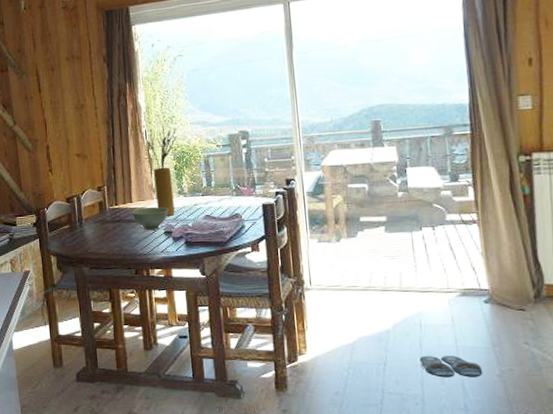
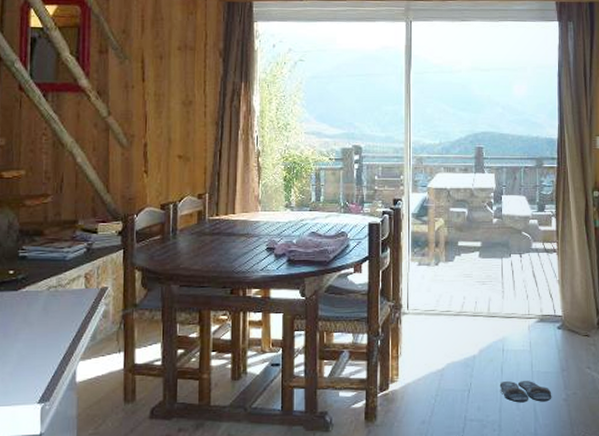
bowl: present [132,207,169,230] -> none [233,221,273,245]
vase: present [147,125,177,216] -> none [258,132,291,231]

